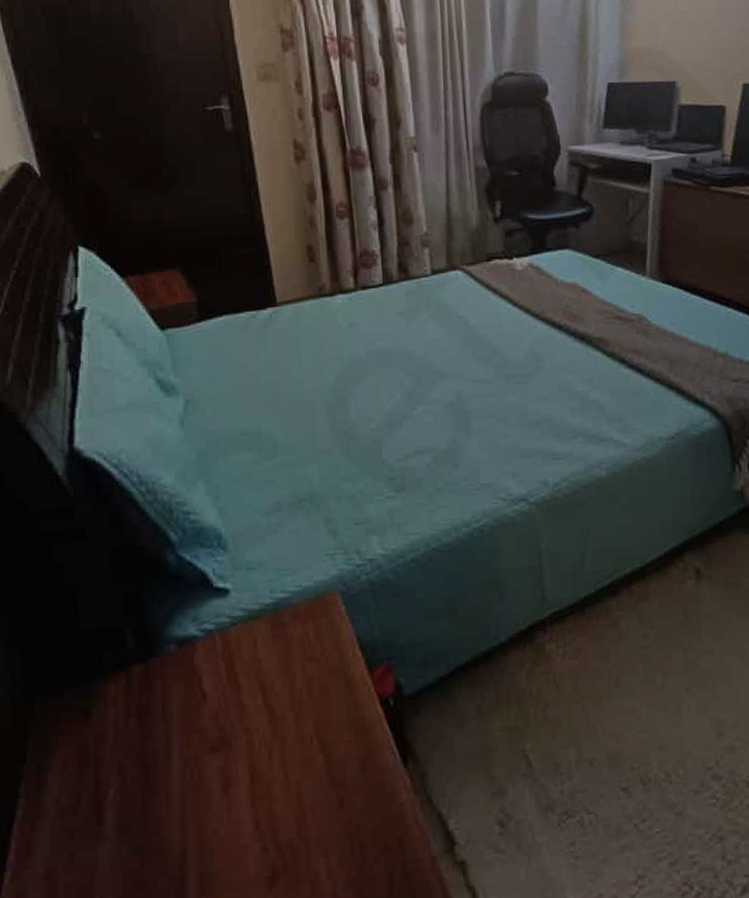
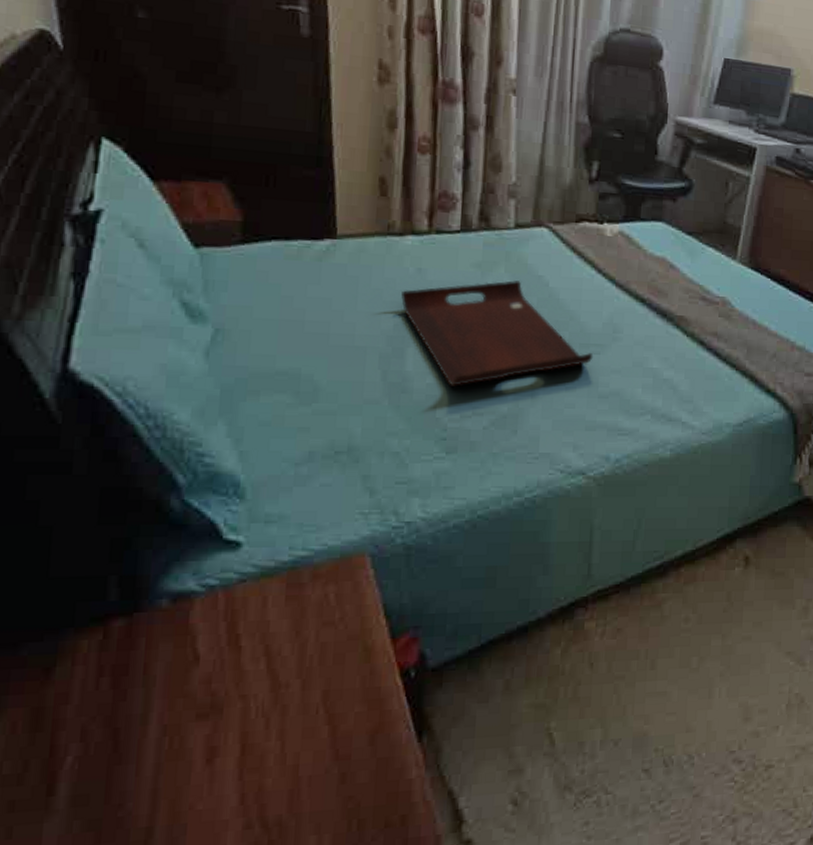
serving tray: none [338,323,520,429] -> present [401,280,594,386]

